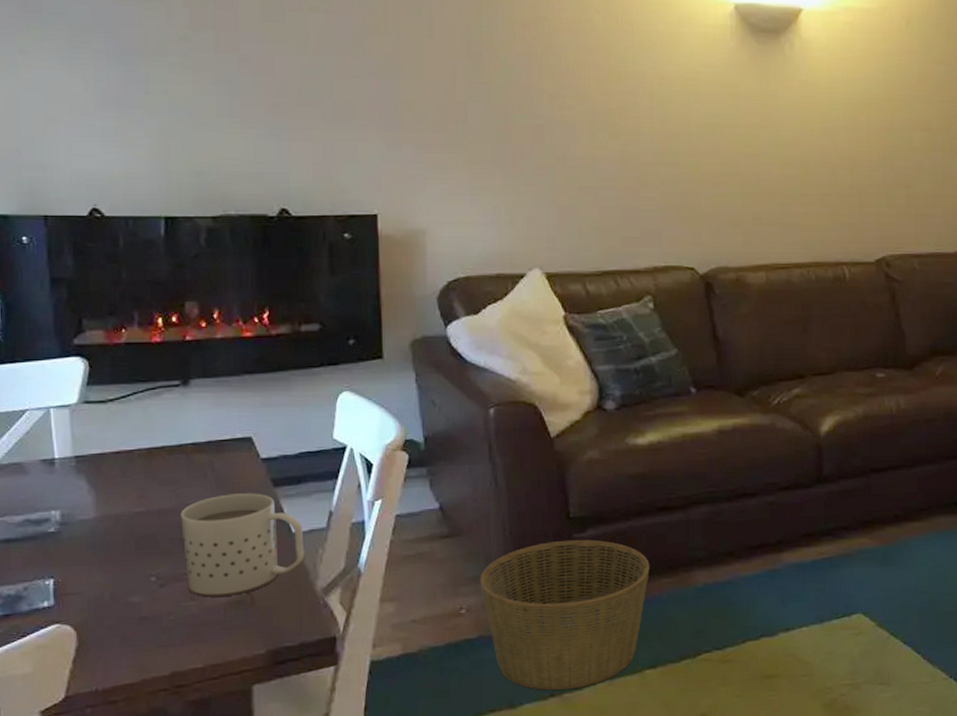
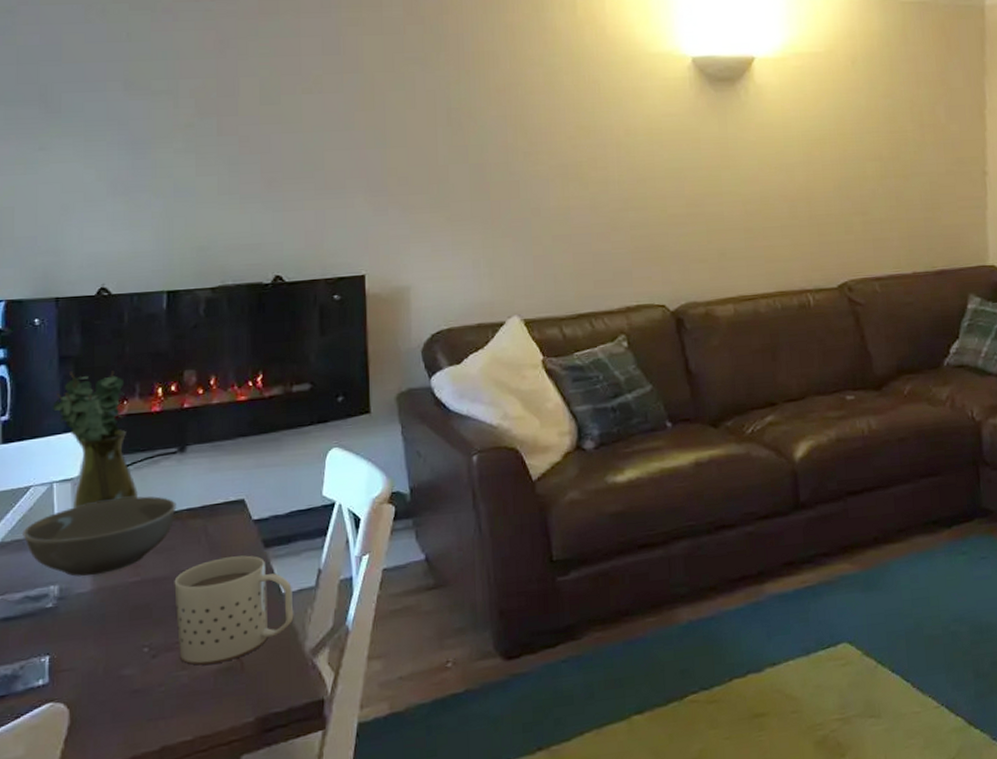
bowl: none [20,427,181,503] -> present [23,496,177,577]
vase: none [45,294,140,435] -> present [52,370,138,508]
basket: present [479,539,650,691] -> none [465,582,634,744]

